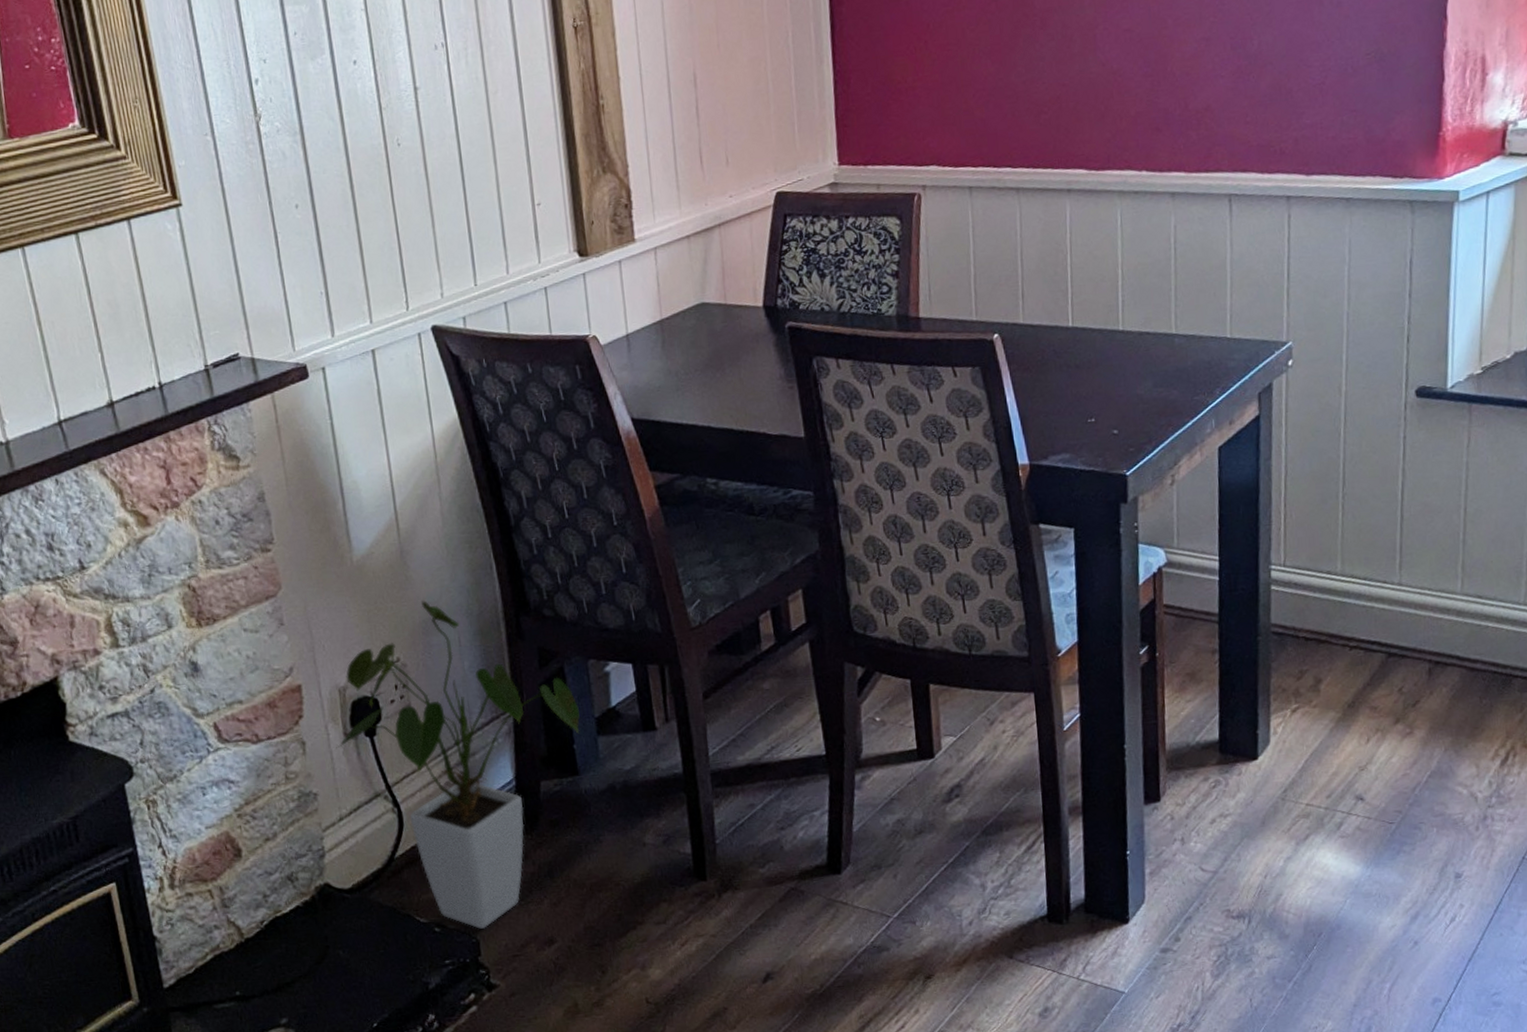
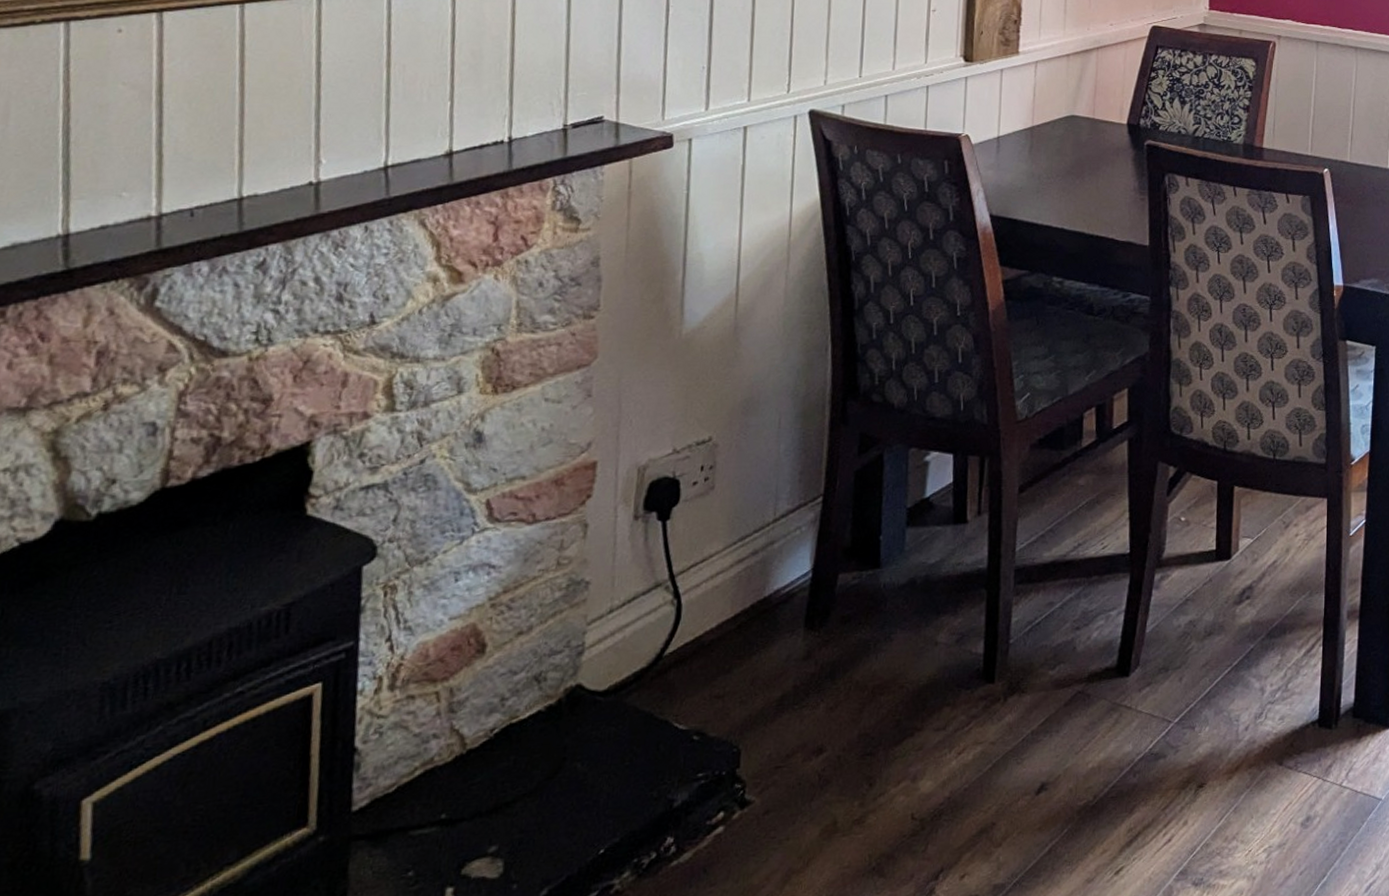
house plant: present [336,601,580,929] -> none [622,379,892,737]

